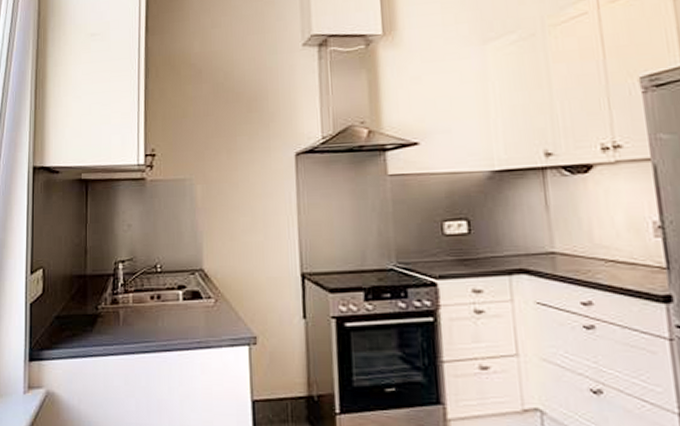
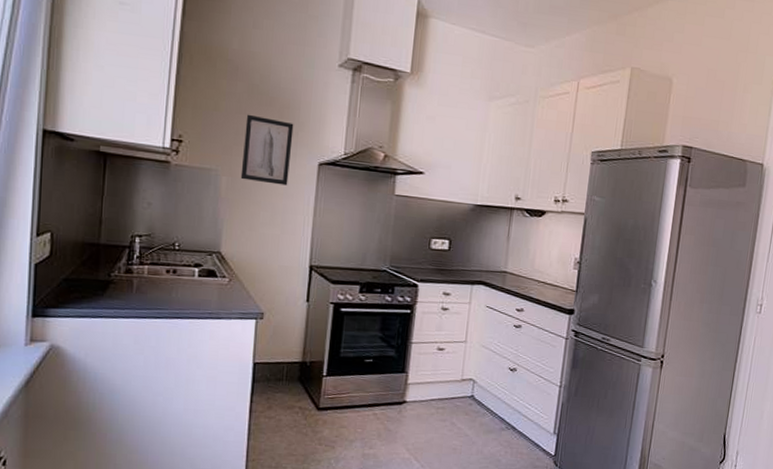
wall art: none [214,114,265,185] -> present [240,114,294,186]

